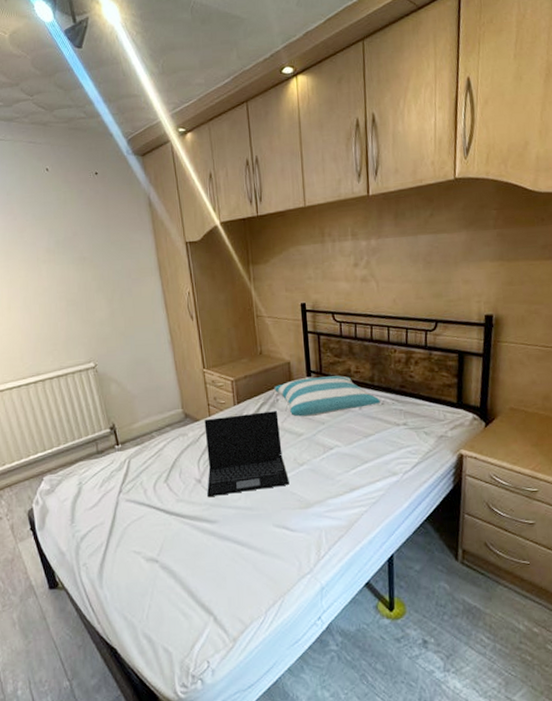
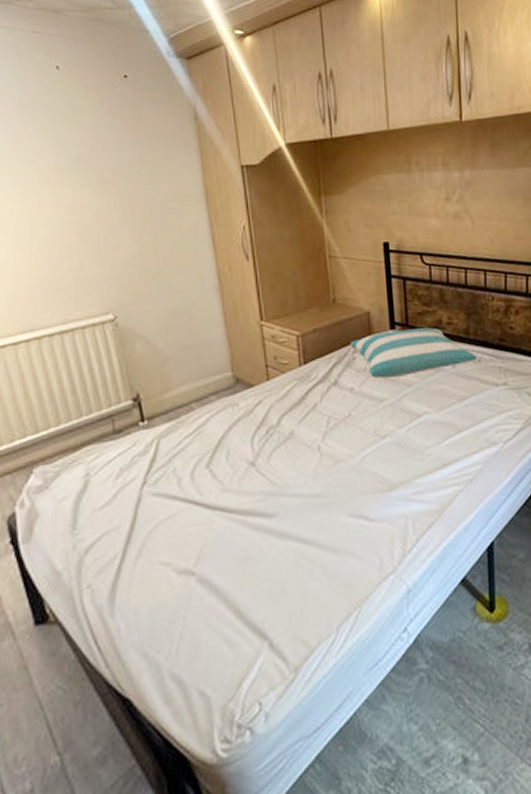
laptop: present [204,411,289,497] -> none [261,372,368,483]

